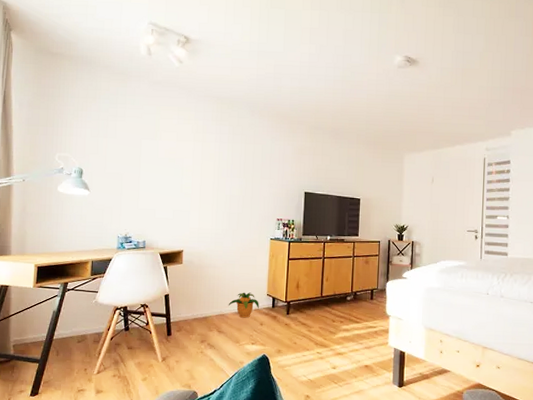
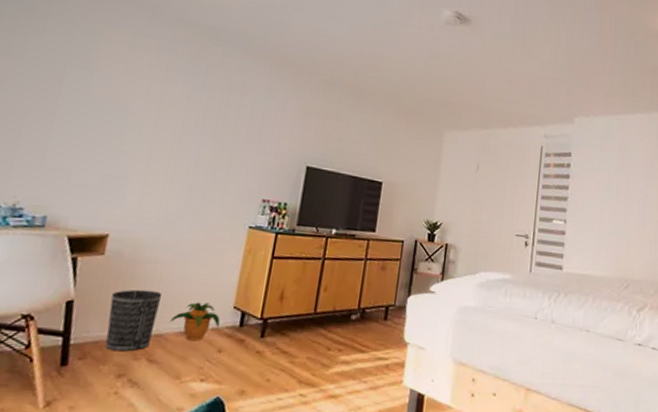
wastebasket: none [190,285,221,326] -> present [105,289,163,352]

